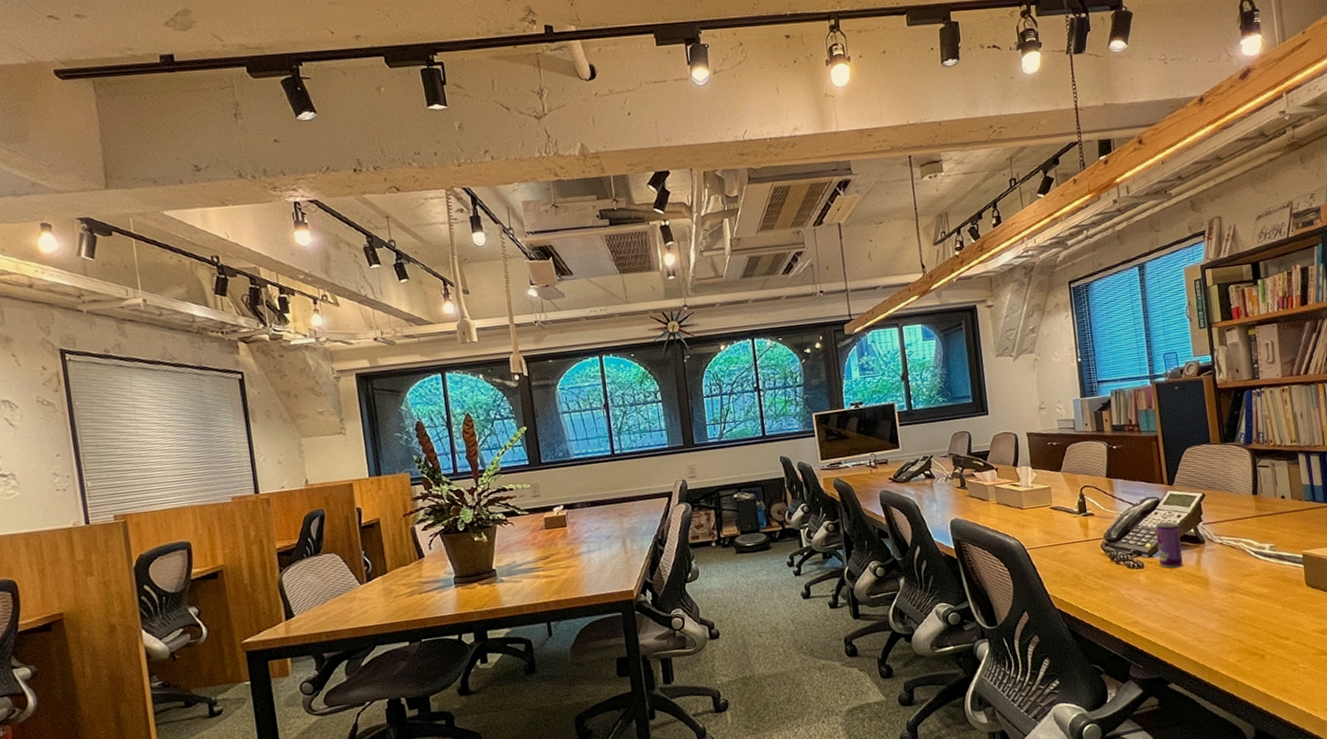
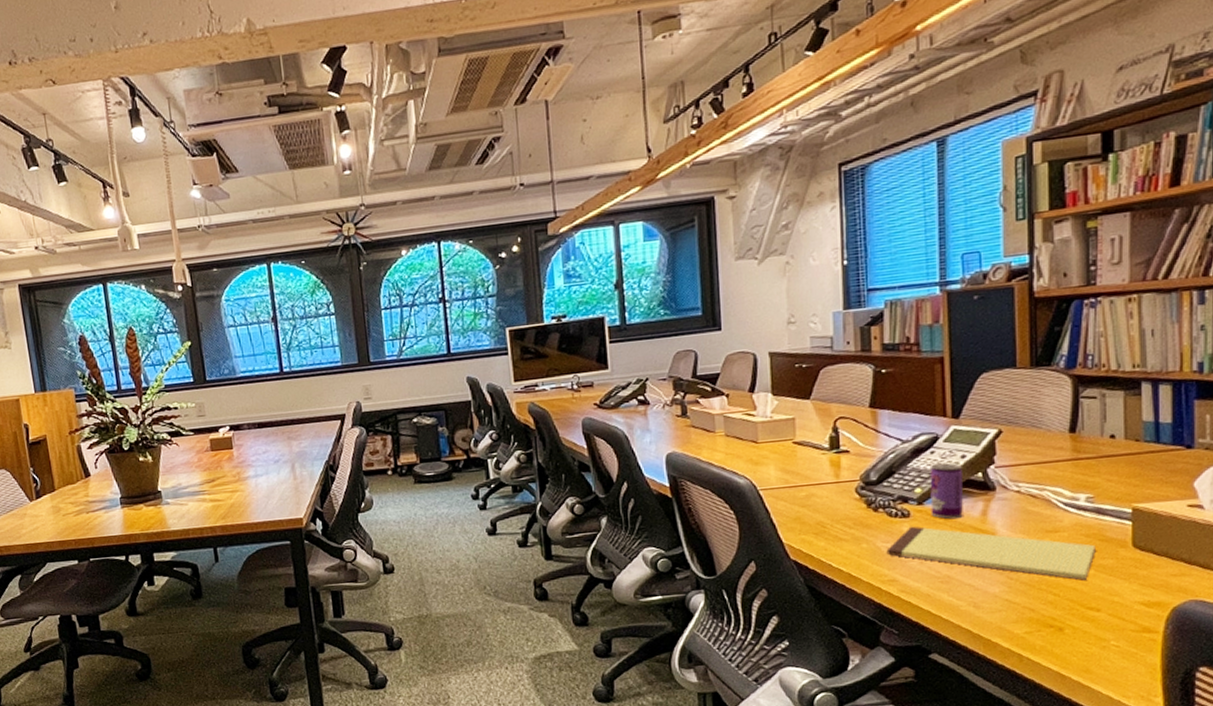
notepad: none [1128,575,1281,615] -> present [886,526,1096,580]

